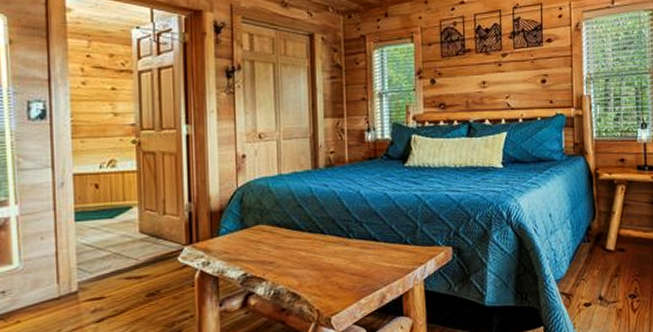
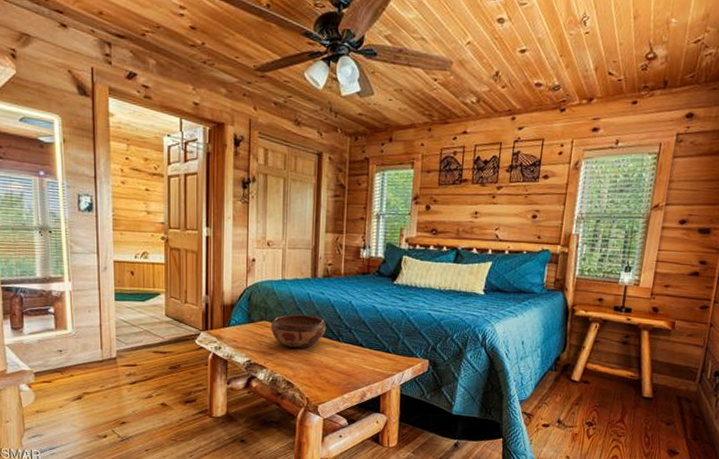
decorative bowl: none [269,211,334,253] -> present [271,314,327,349]

